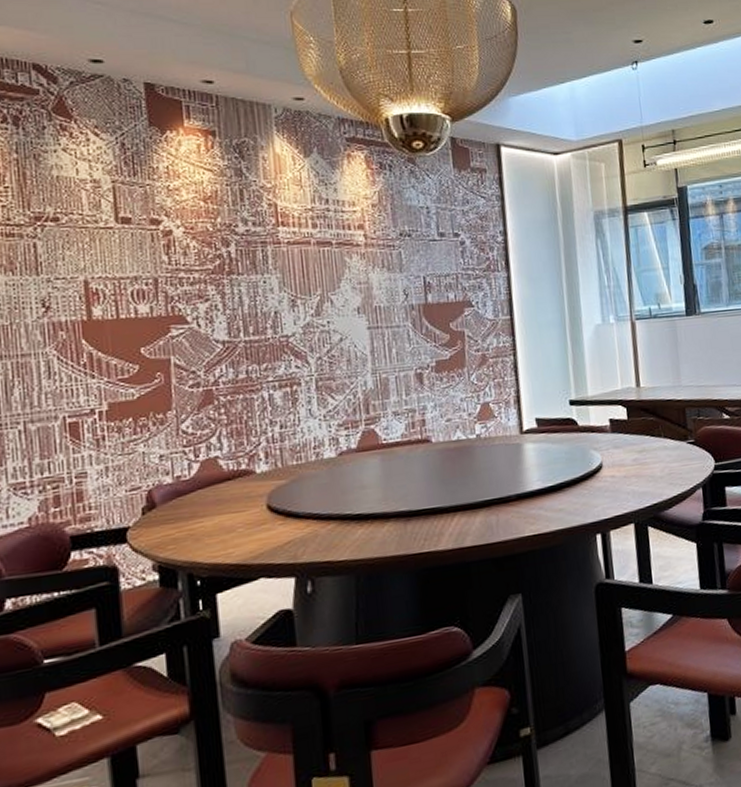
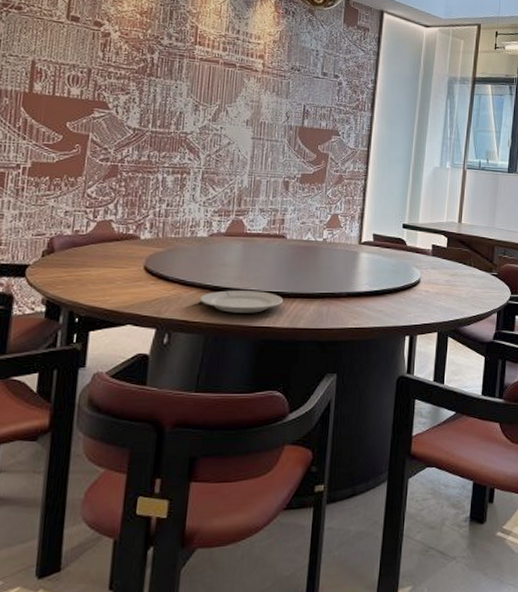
plate: none [341,510,442,543] -> present [200,290,284,313]

